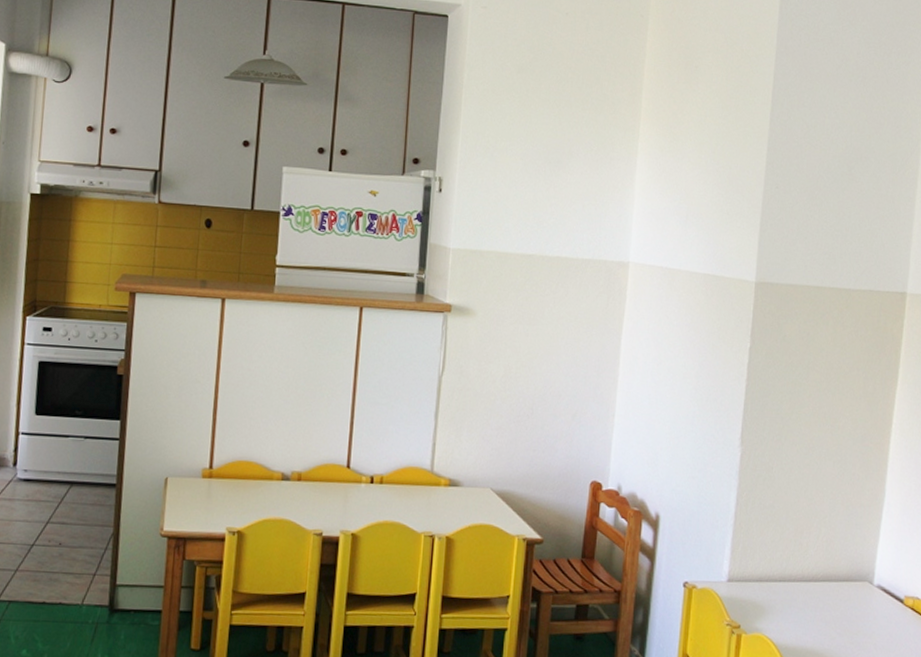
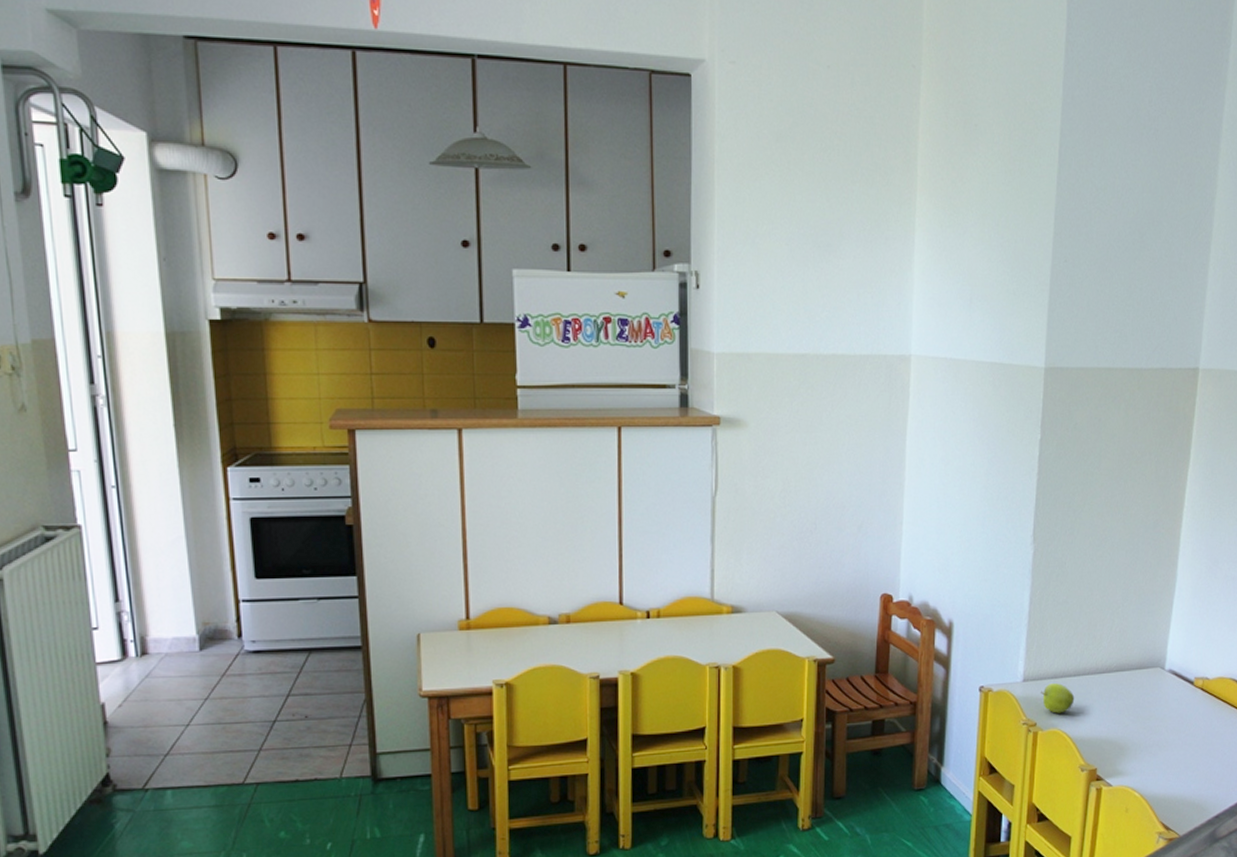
apple: none [745,585,780,618] -> present [1041,682,1075,713]

